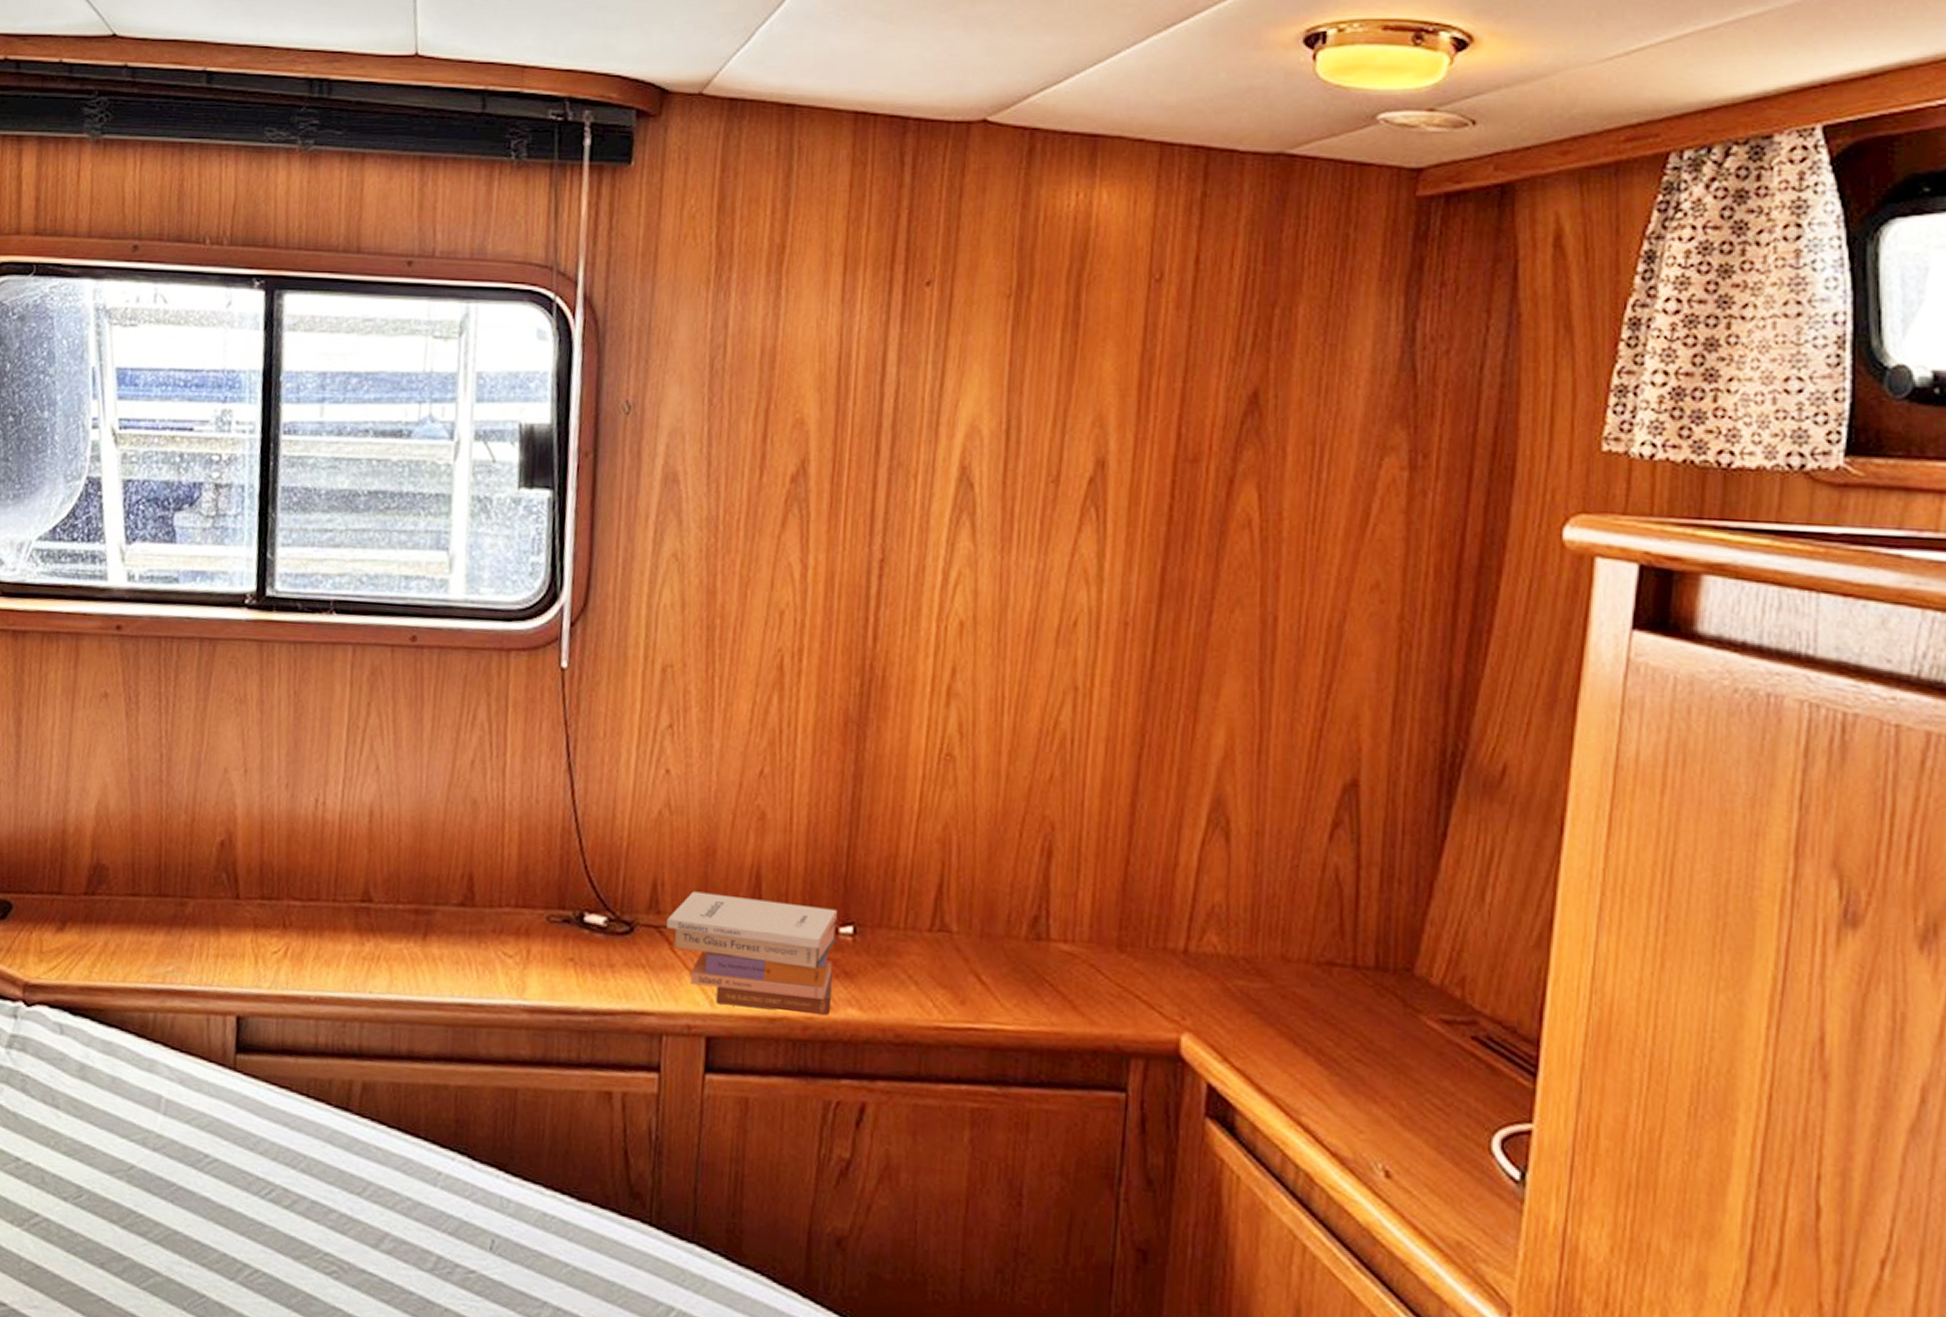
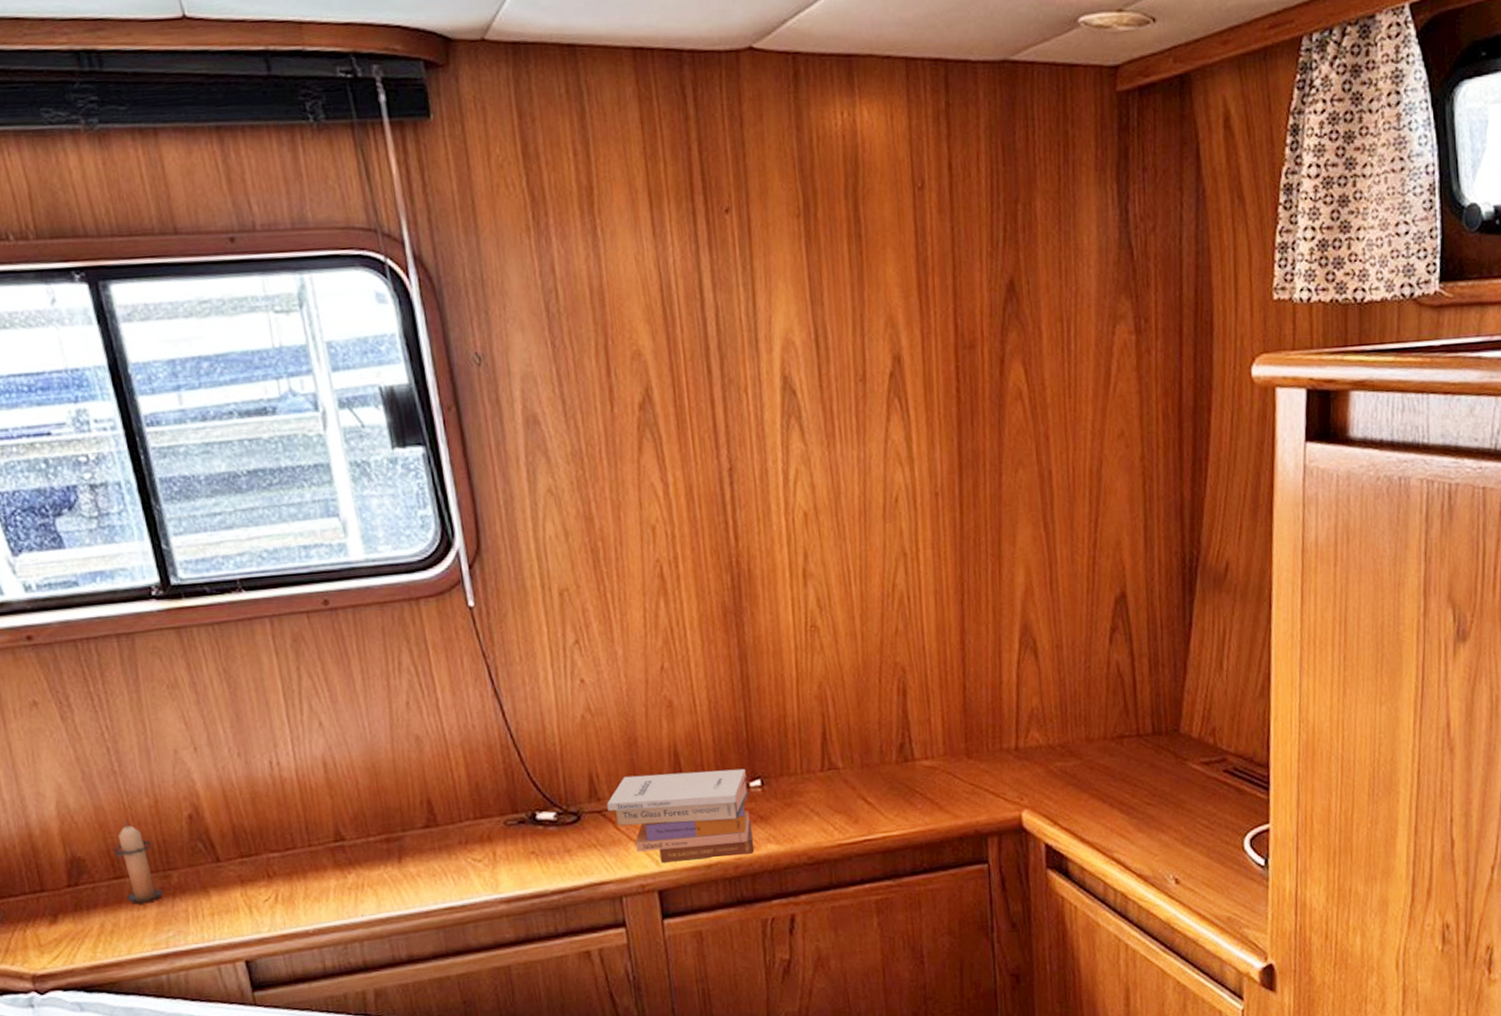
candle: none [137,834,178,929] -> present [112,820,163,905]

